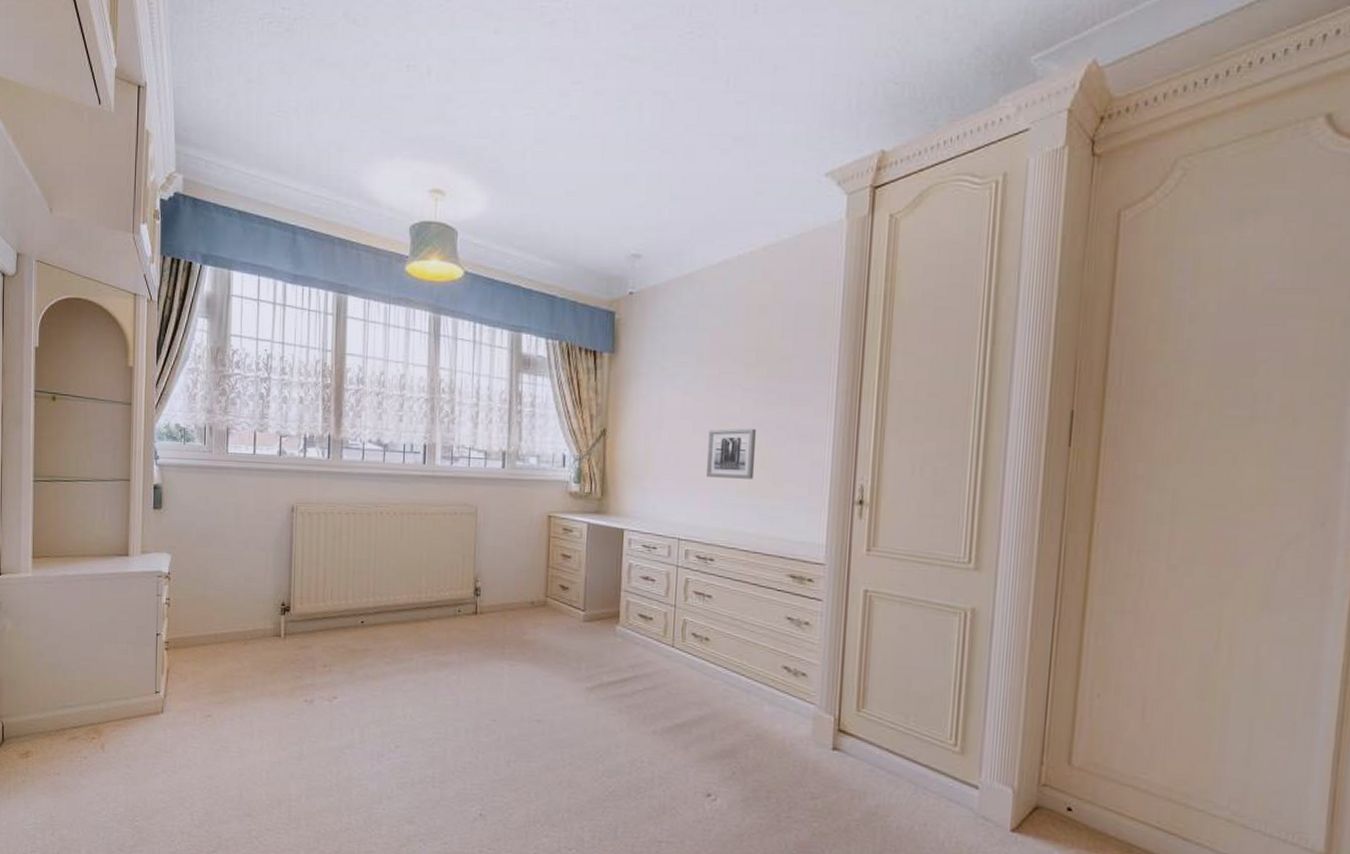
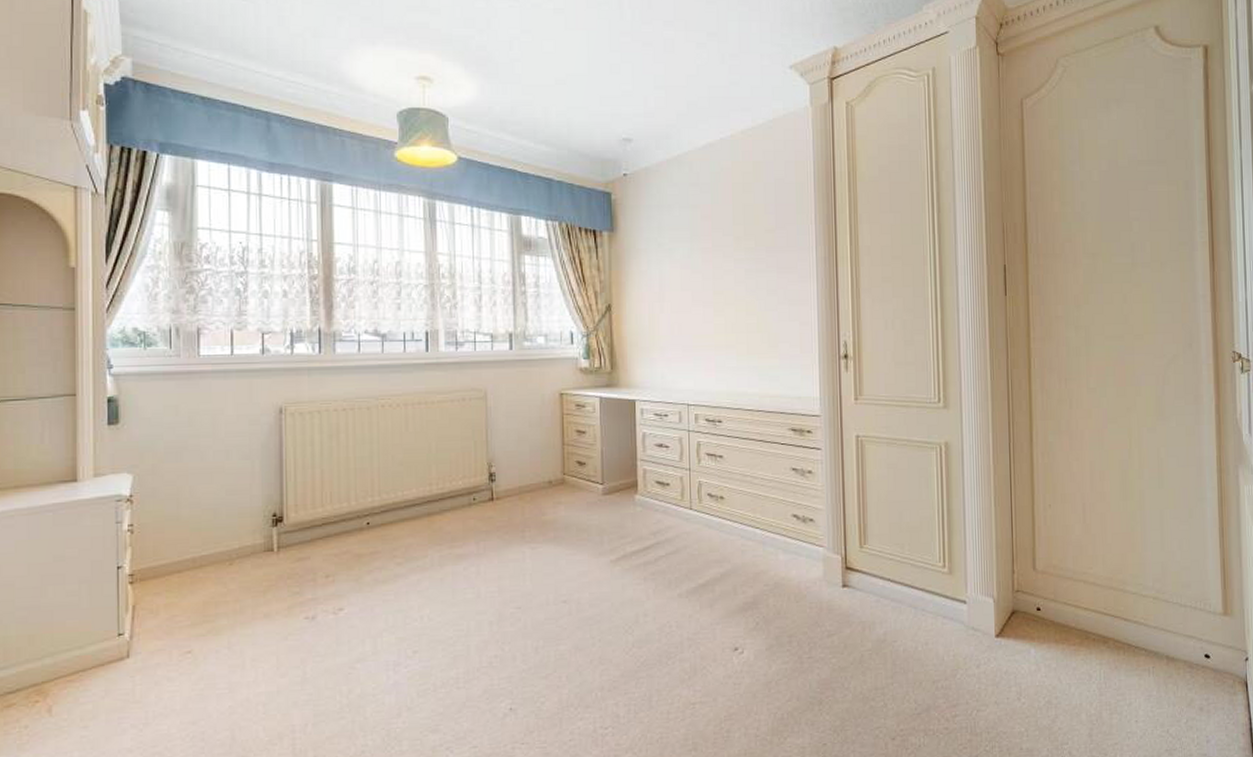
wall art: present [707,428,757,479] -> none [708,295,752,344]

